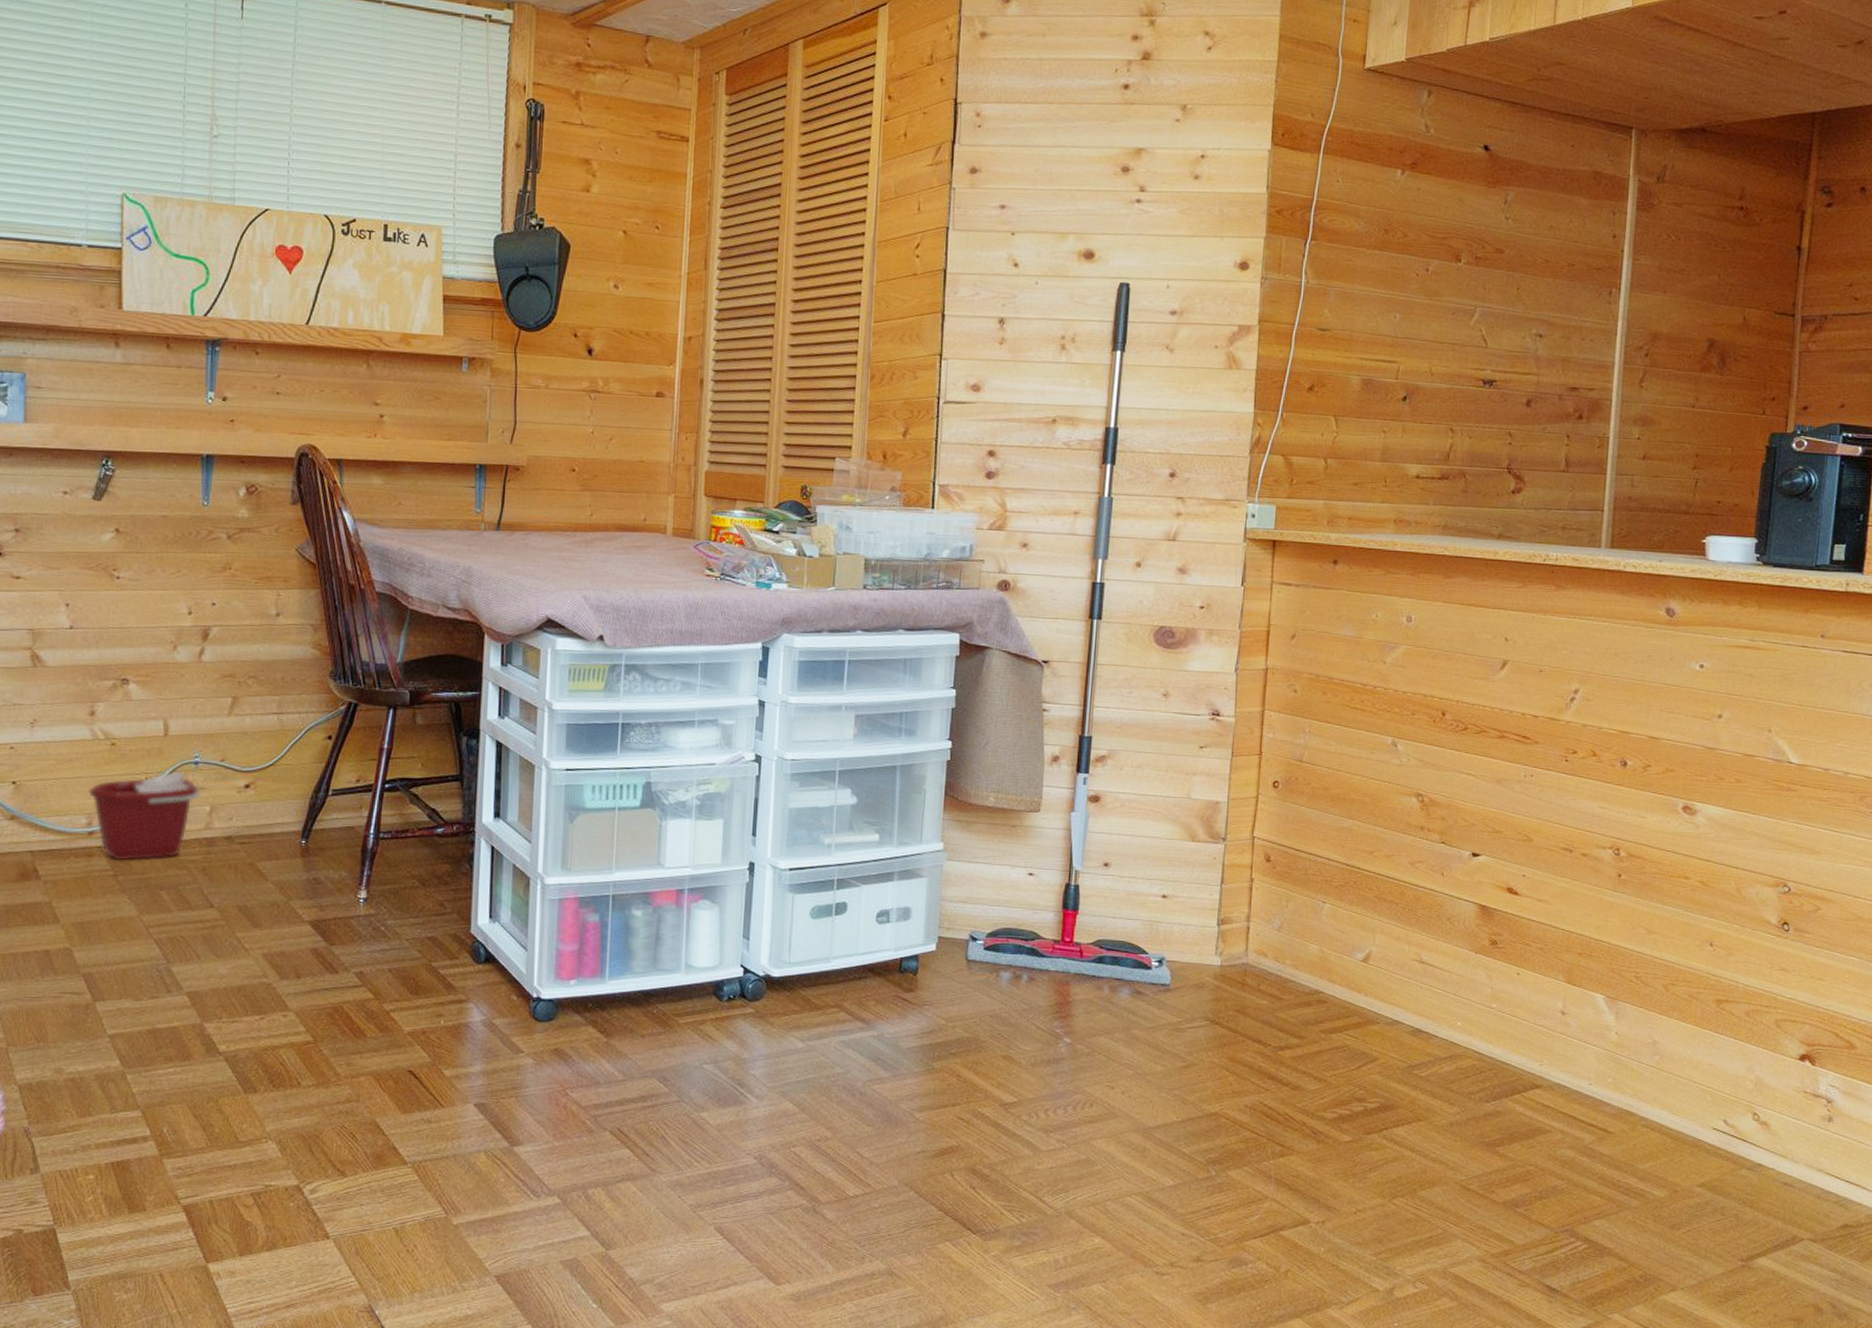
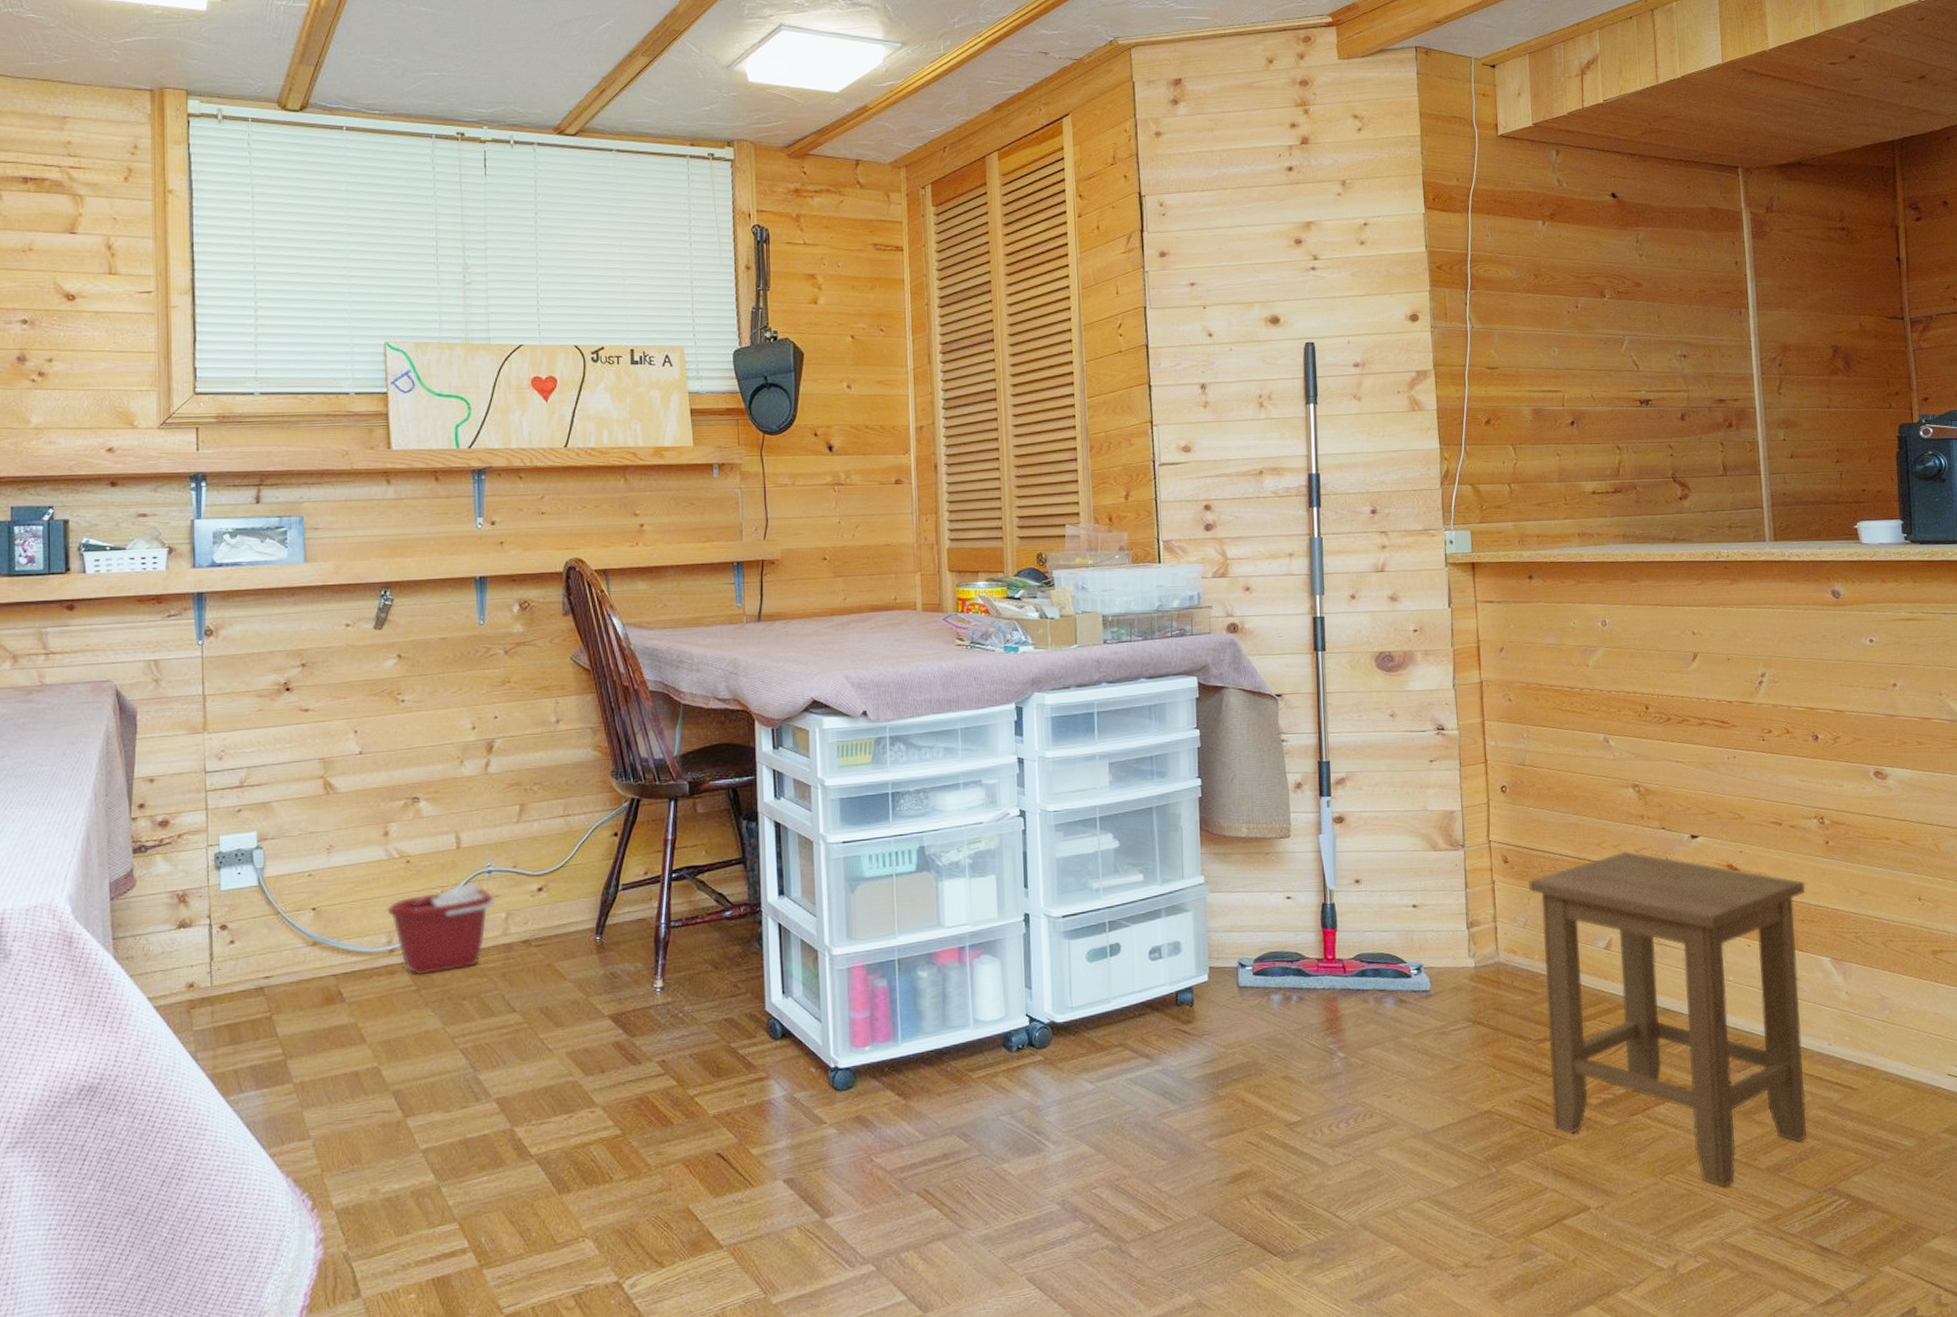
stool: none [1283,862,1589,1218] -> present [1529,851,1807,1189]

